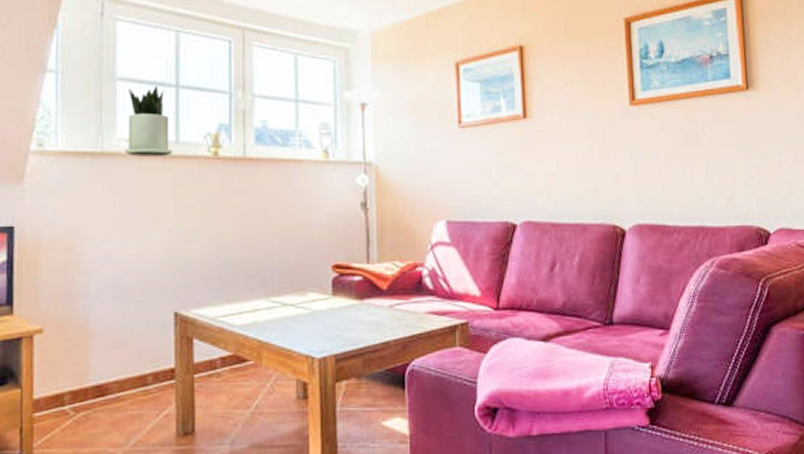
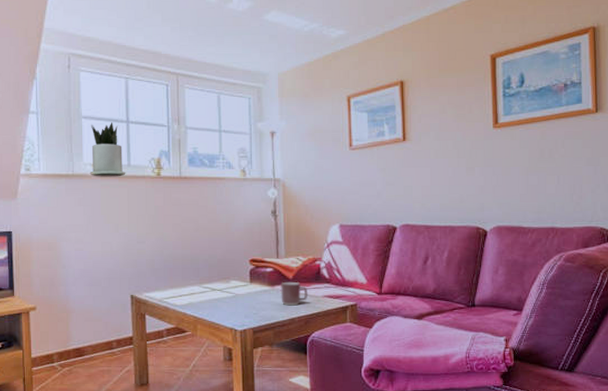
mug: none [372,293,407,325] -> present [281,281,309,306]

